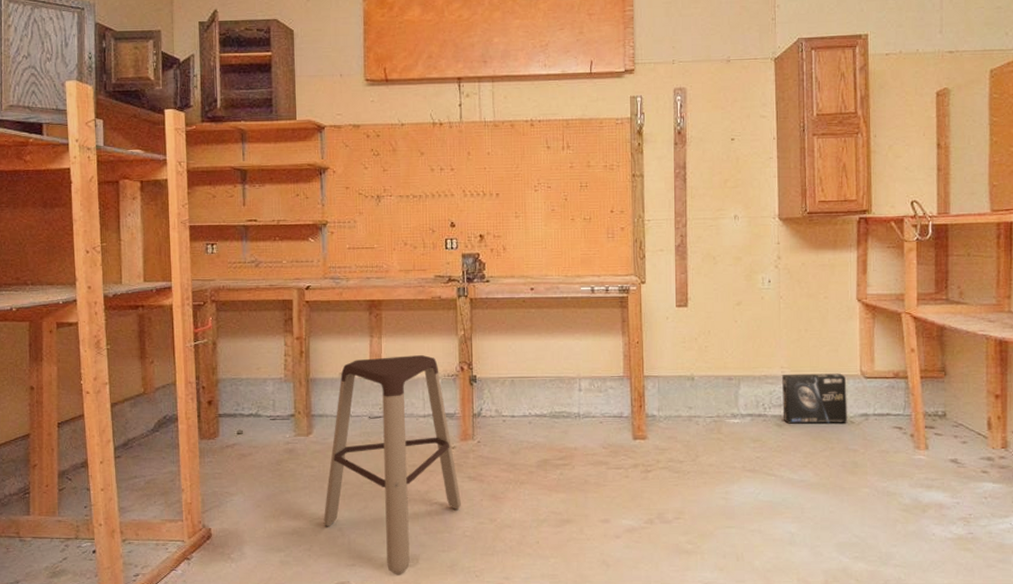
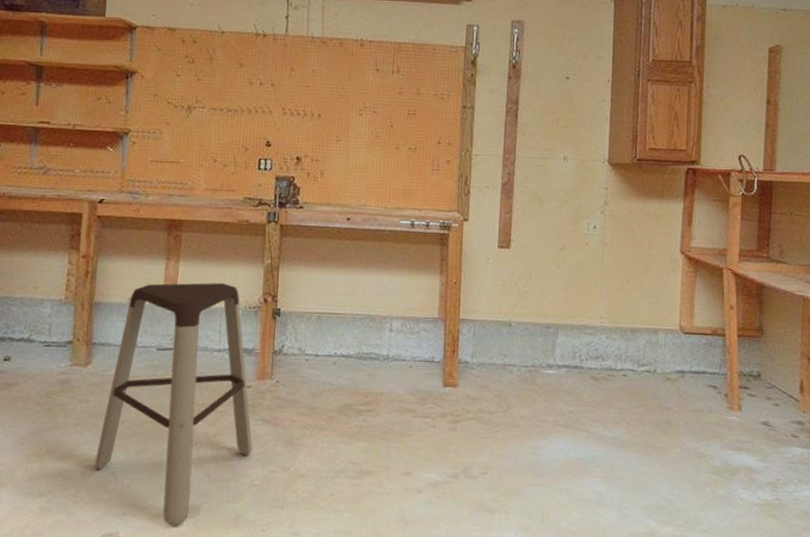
box: present [782,373,848,424] -> none [599,325,665,380]

